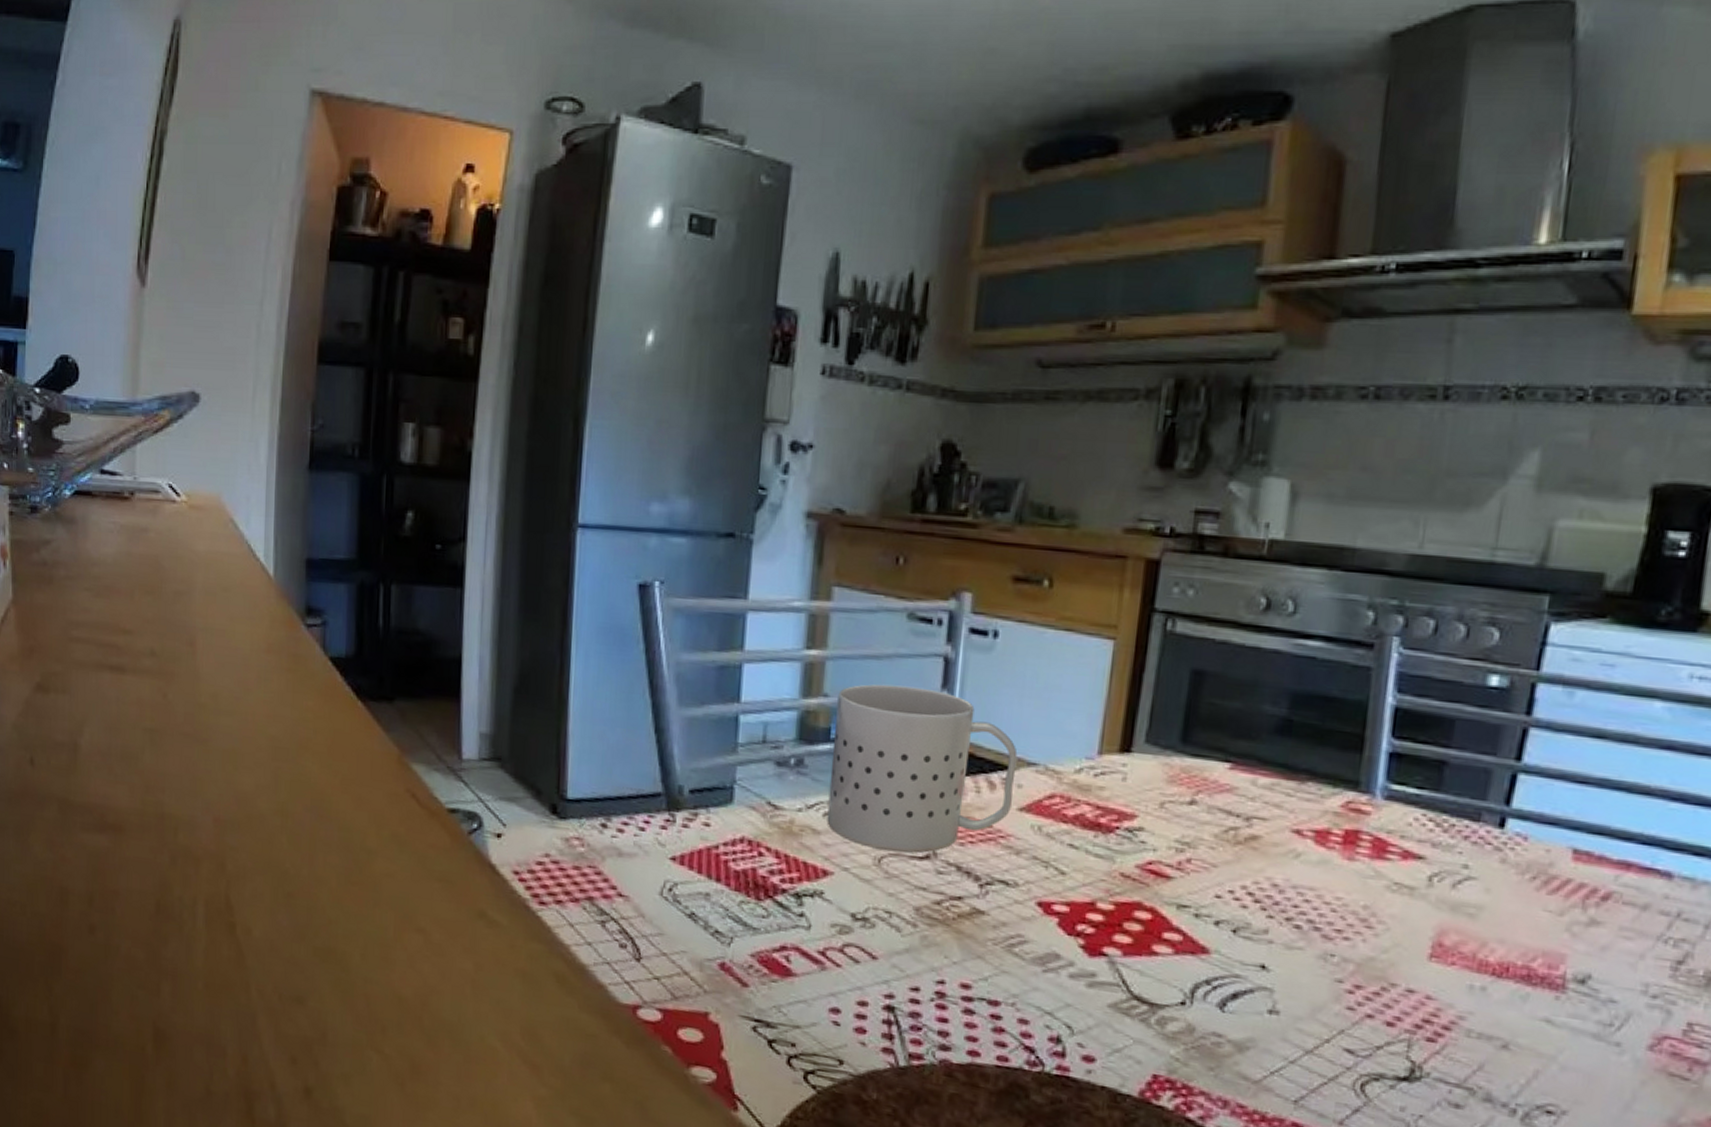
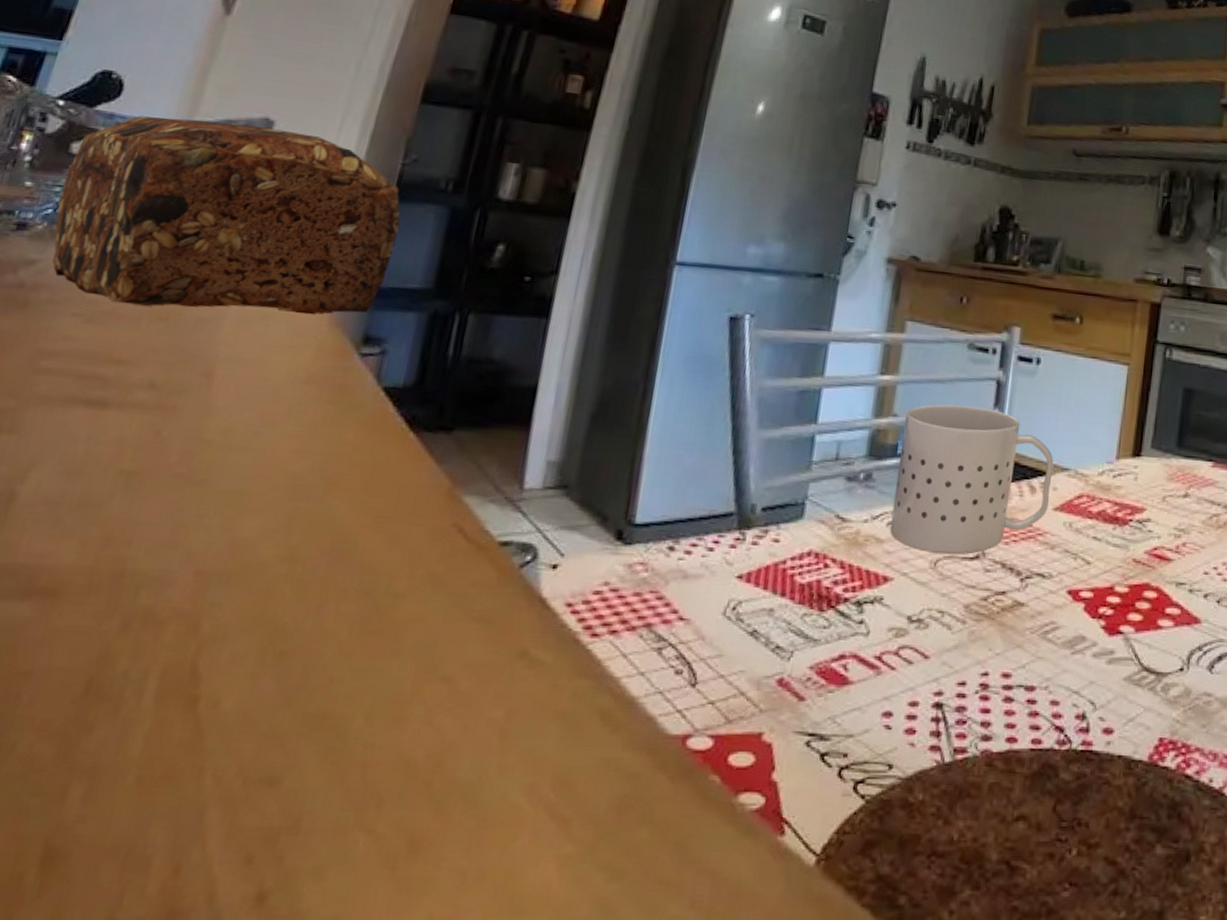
bread loaf: none [54,397,319,587] -> present [51,116,400,315]

